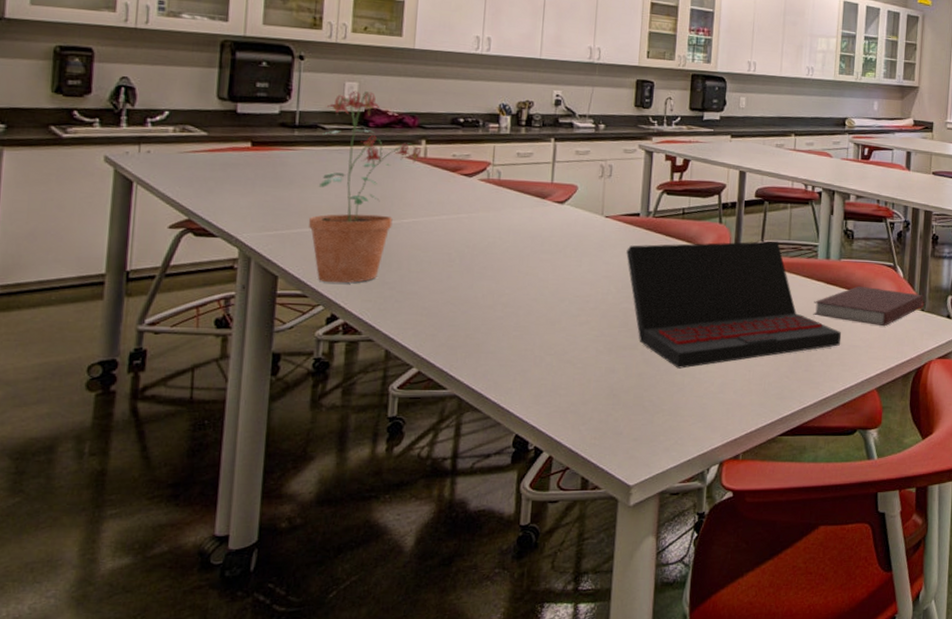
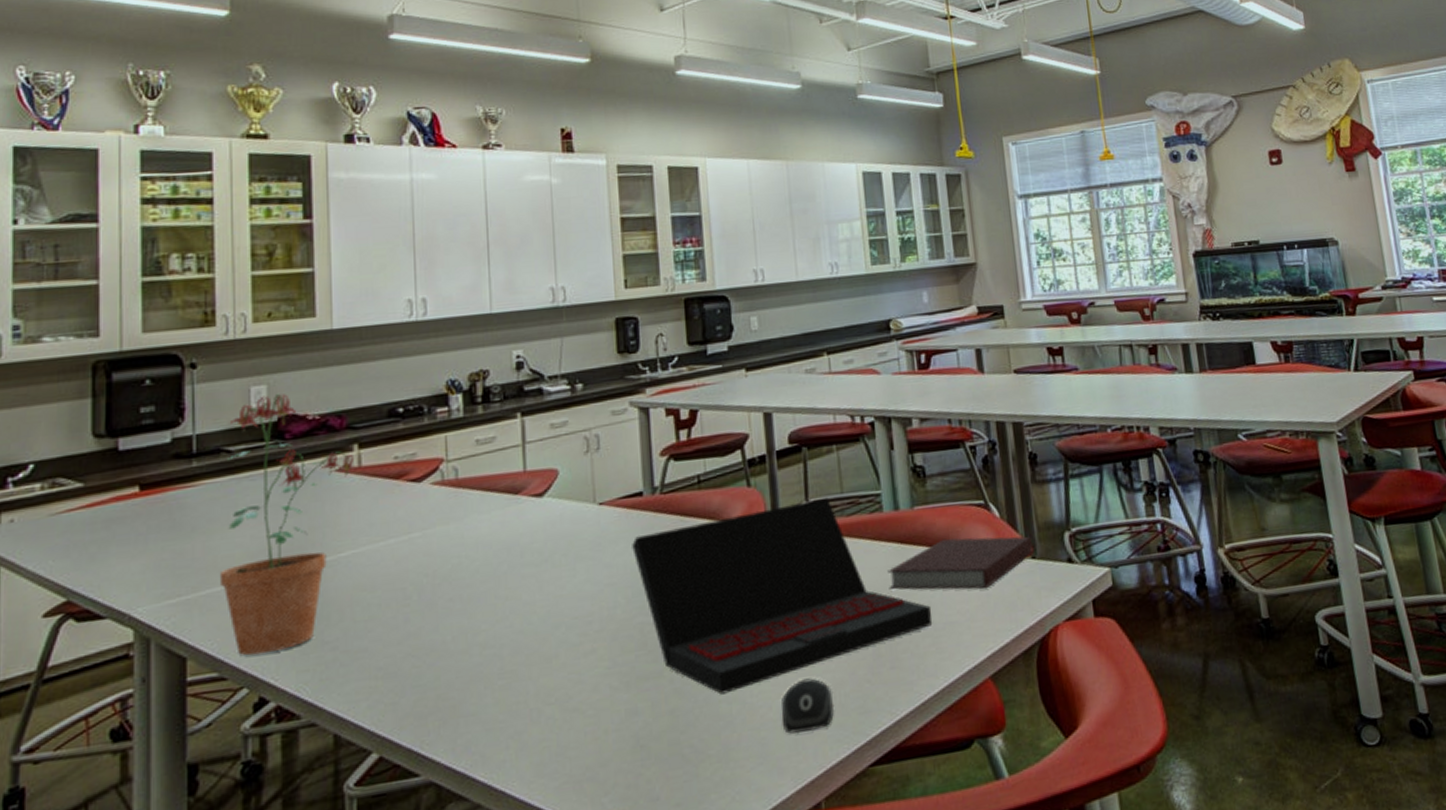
computer mouse: none [720,368,760,405] -> present [781,678,835,734]

